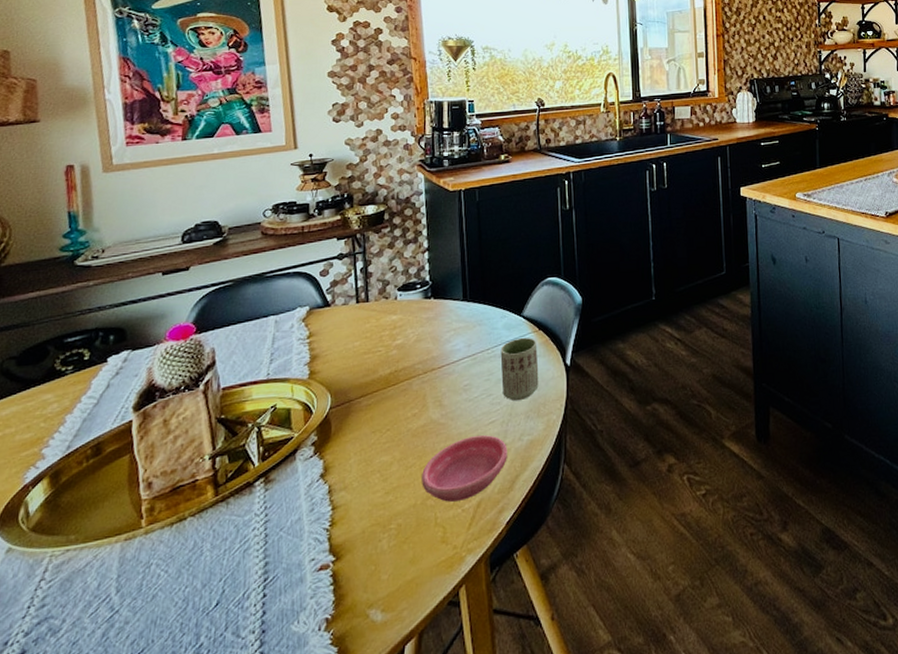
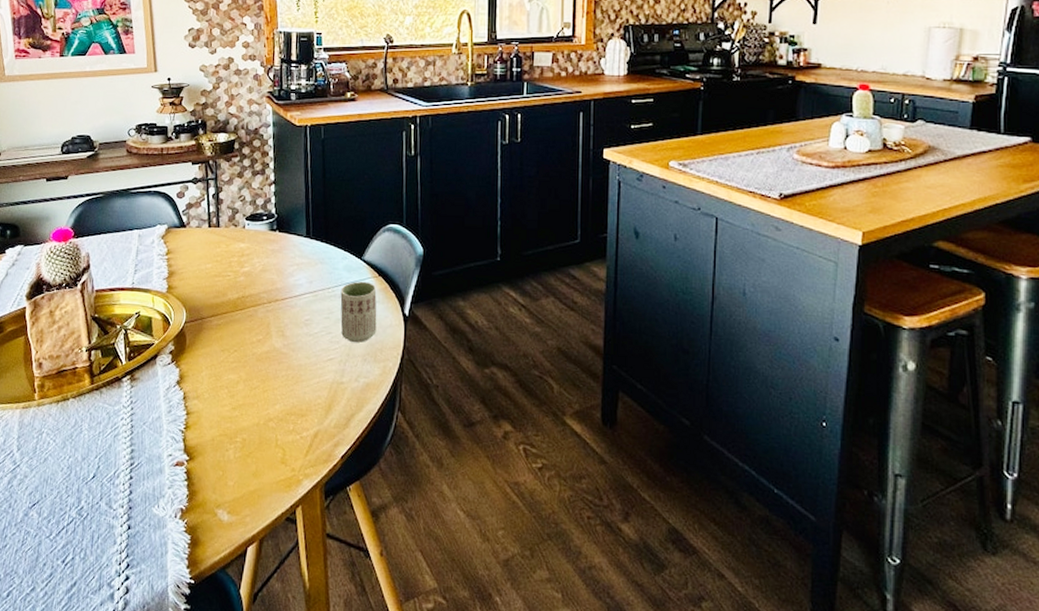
saucer: present [422,435,507,502] -> none [264,370,344,428]

